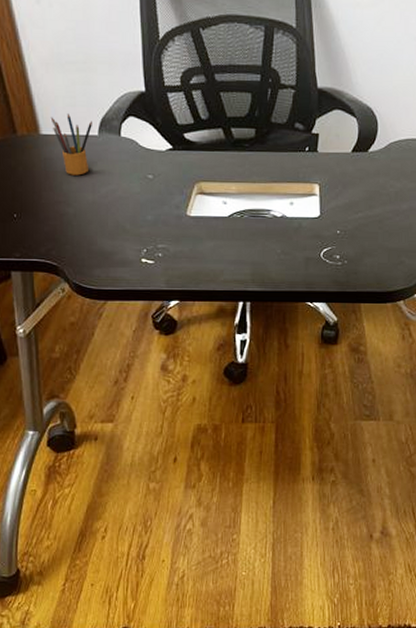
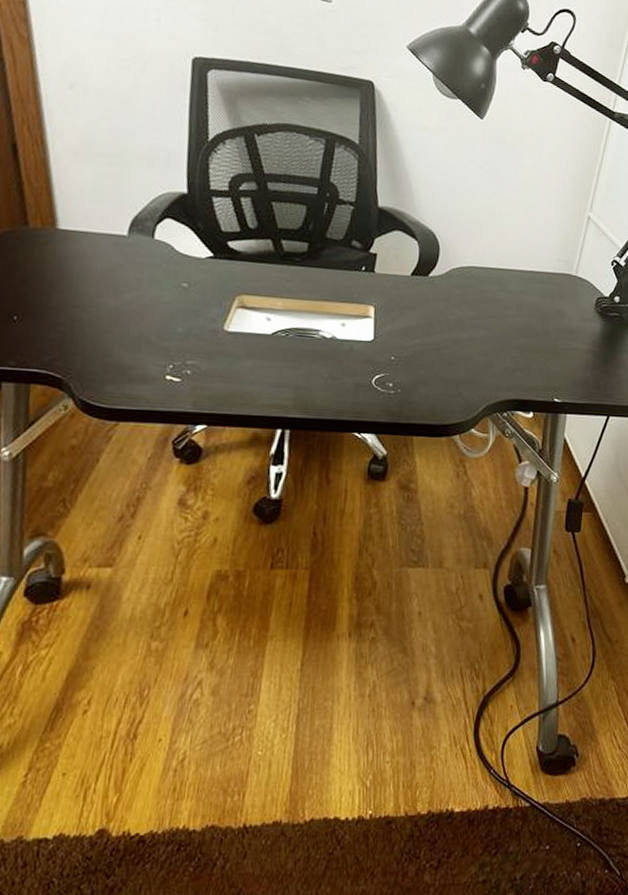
pencil box: present [50,113,92,176] -> none [72,209,122,278]

